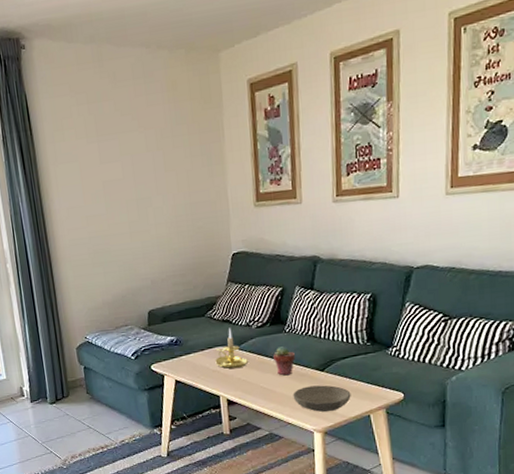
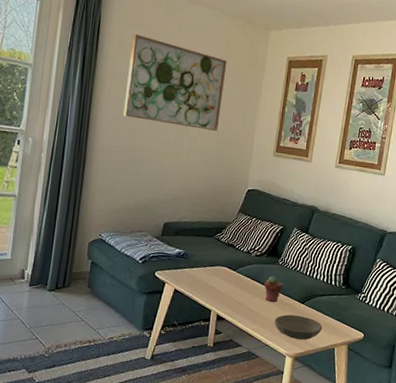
wall art: none [64,103,183,203] -> present [122,33,227,131]
candle holder: present [215,327,249,369] -> none [214,251,243,288]

